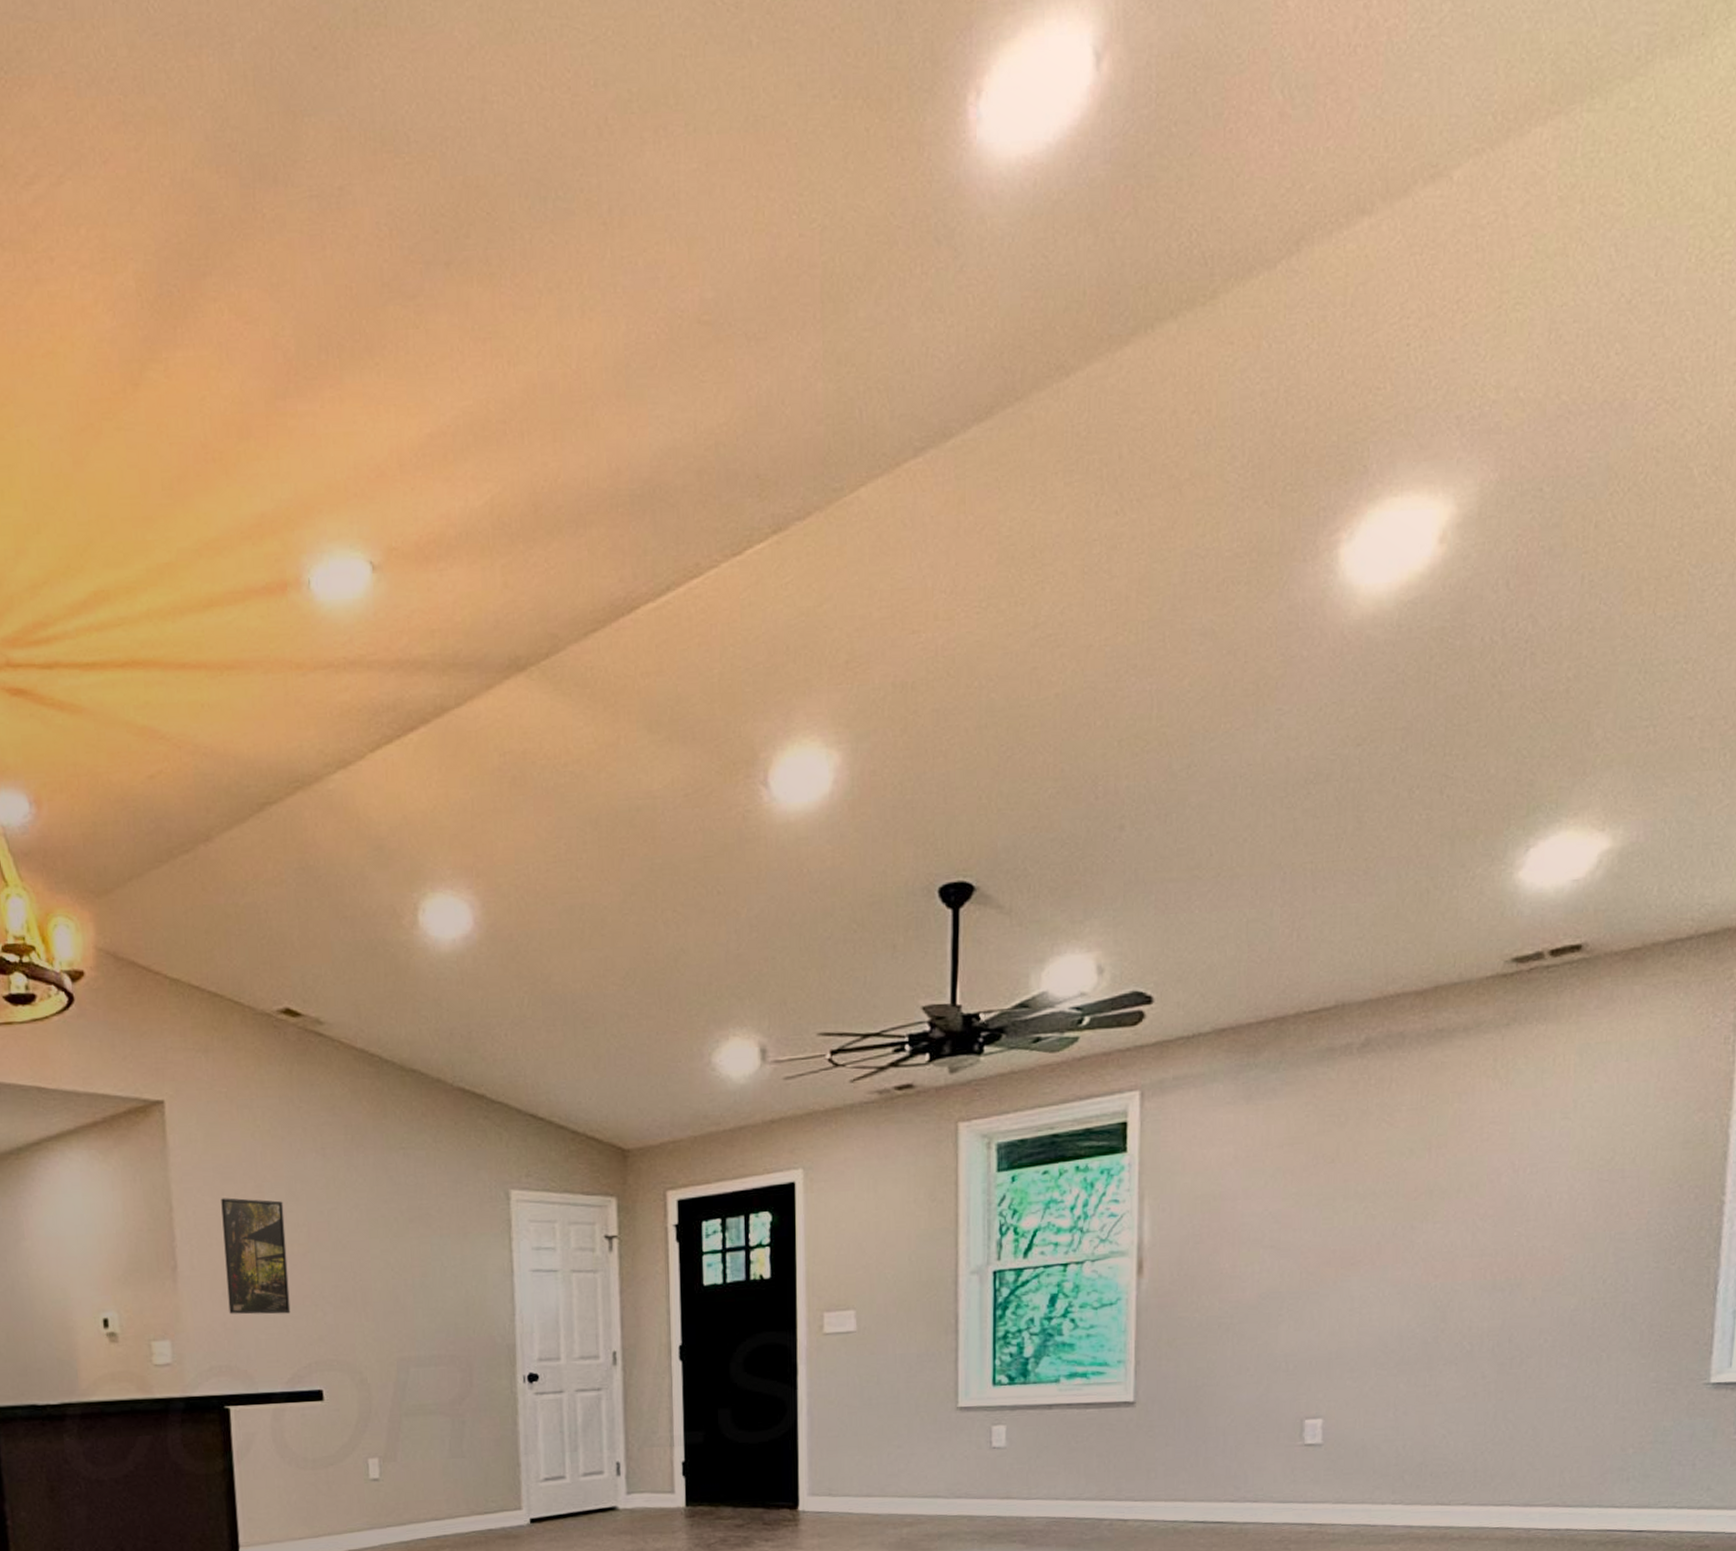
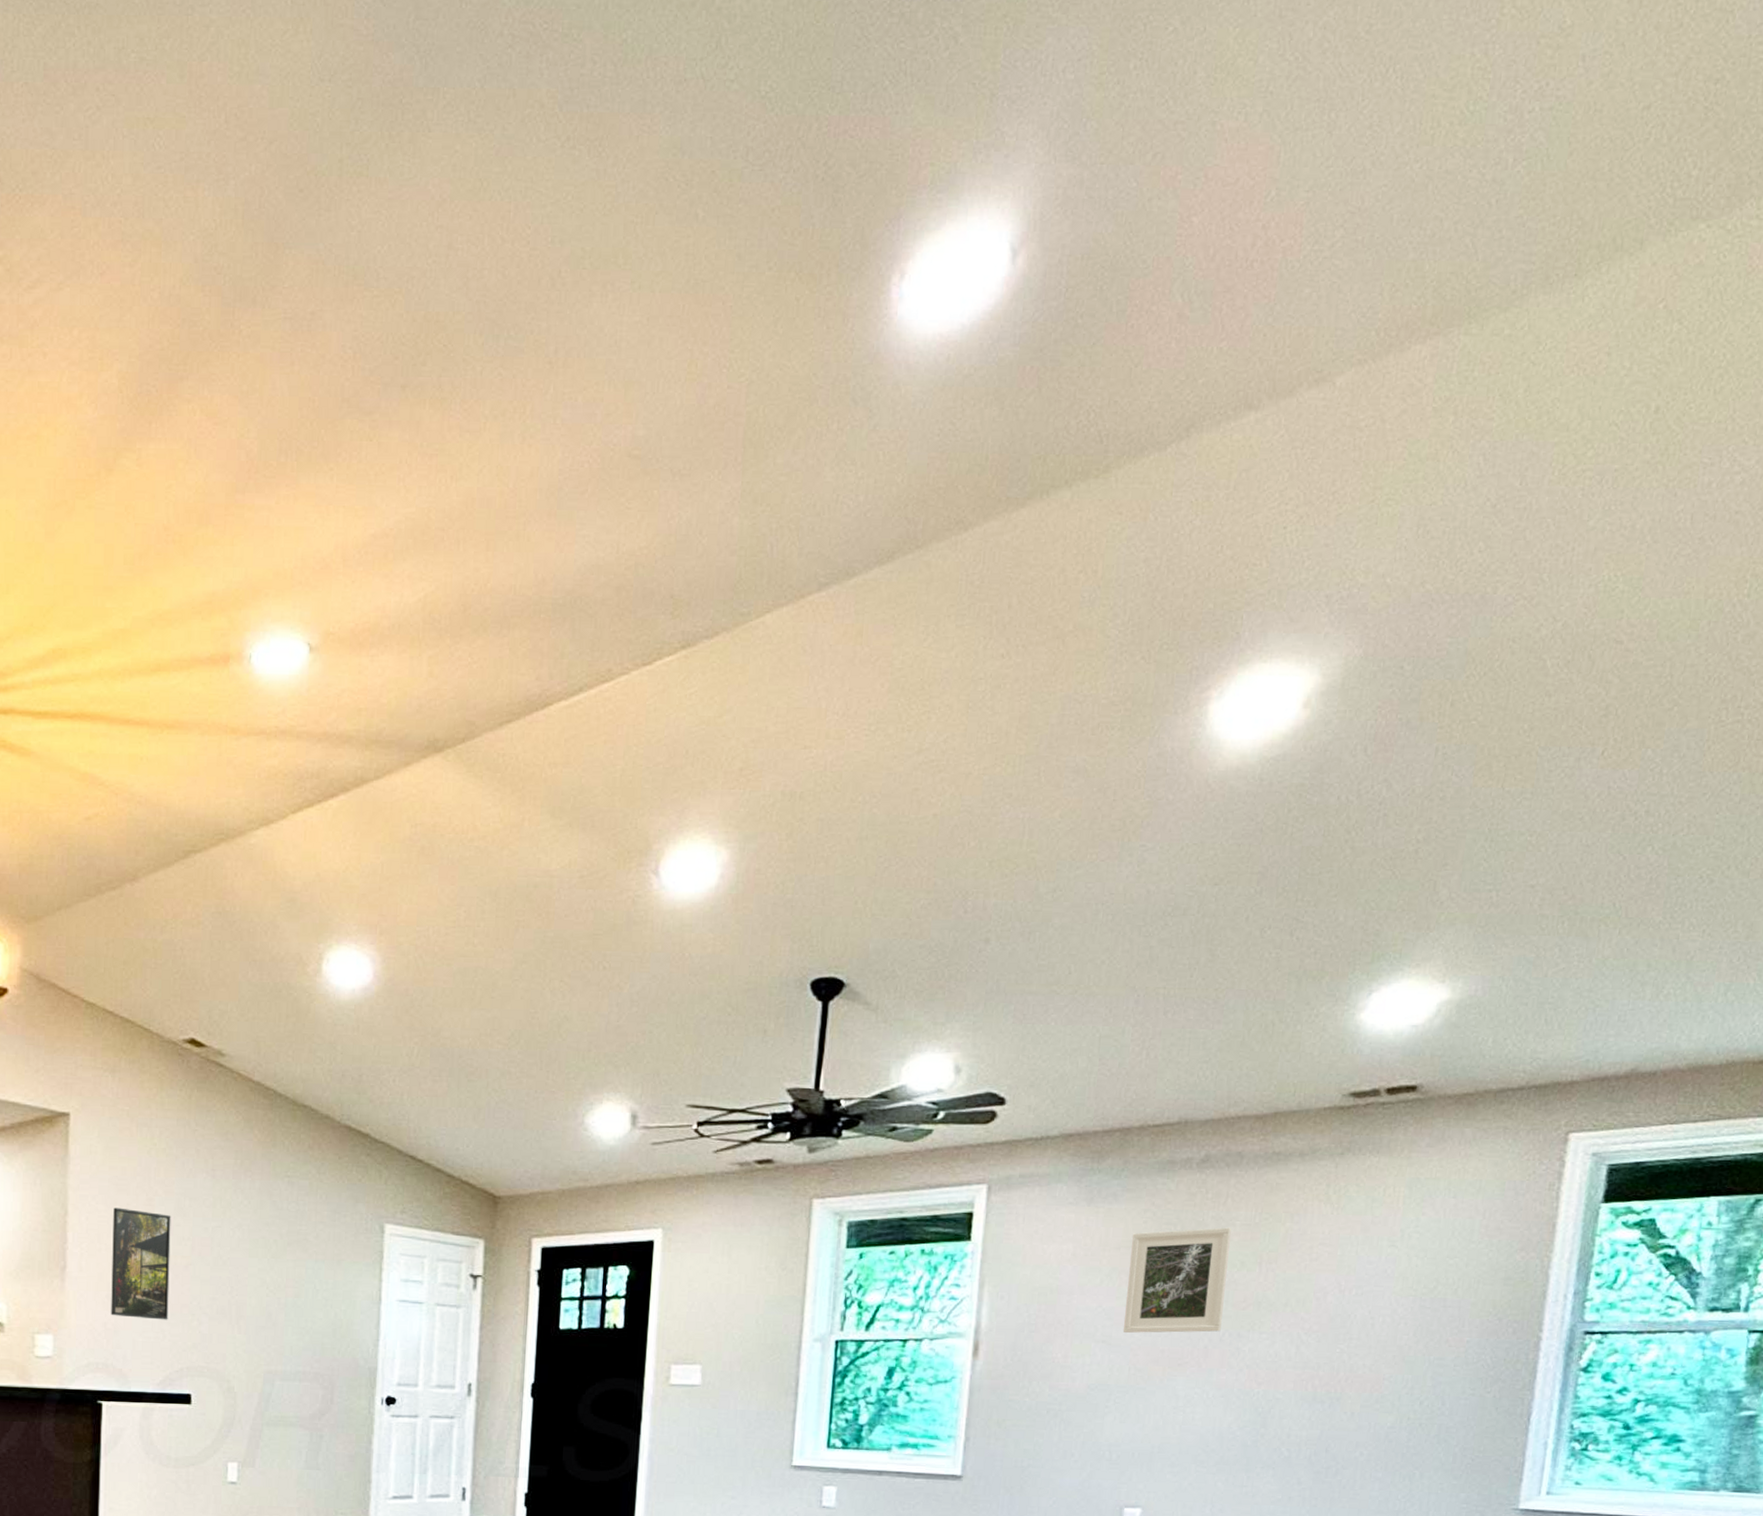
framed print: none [1291,1114,1397,1235] -> present [1122,1227,1231,1333]

